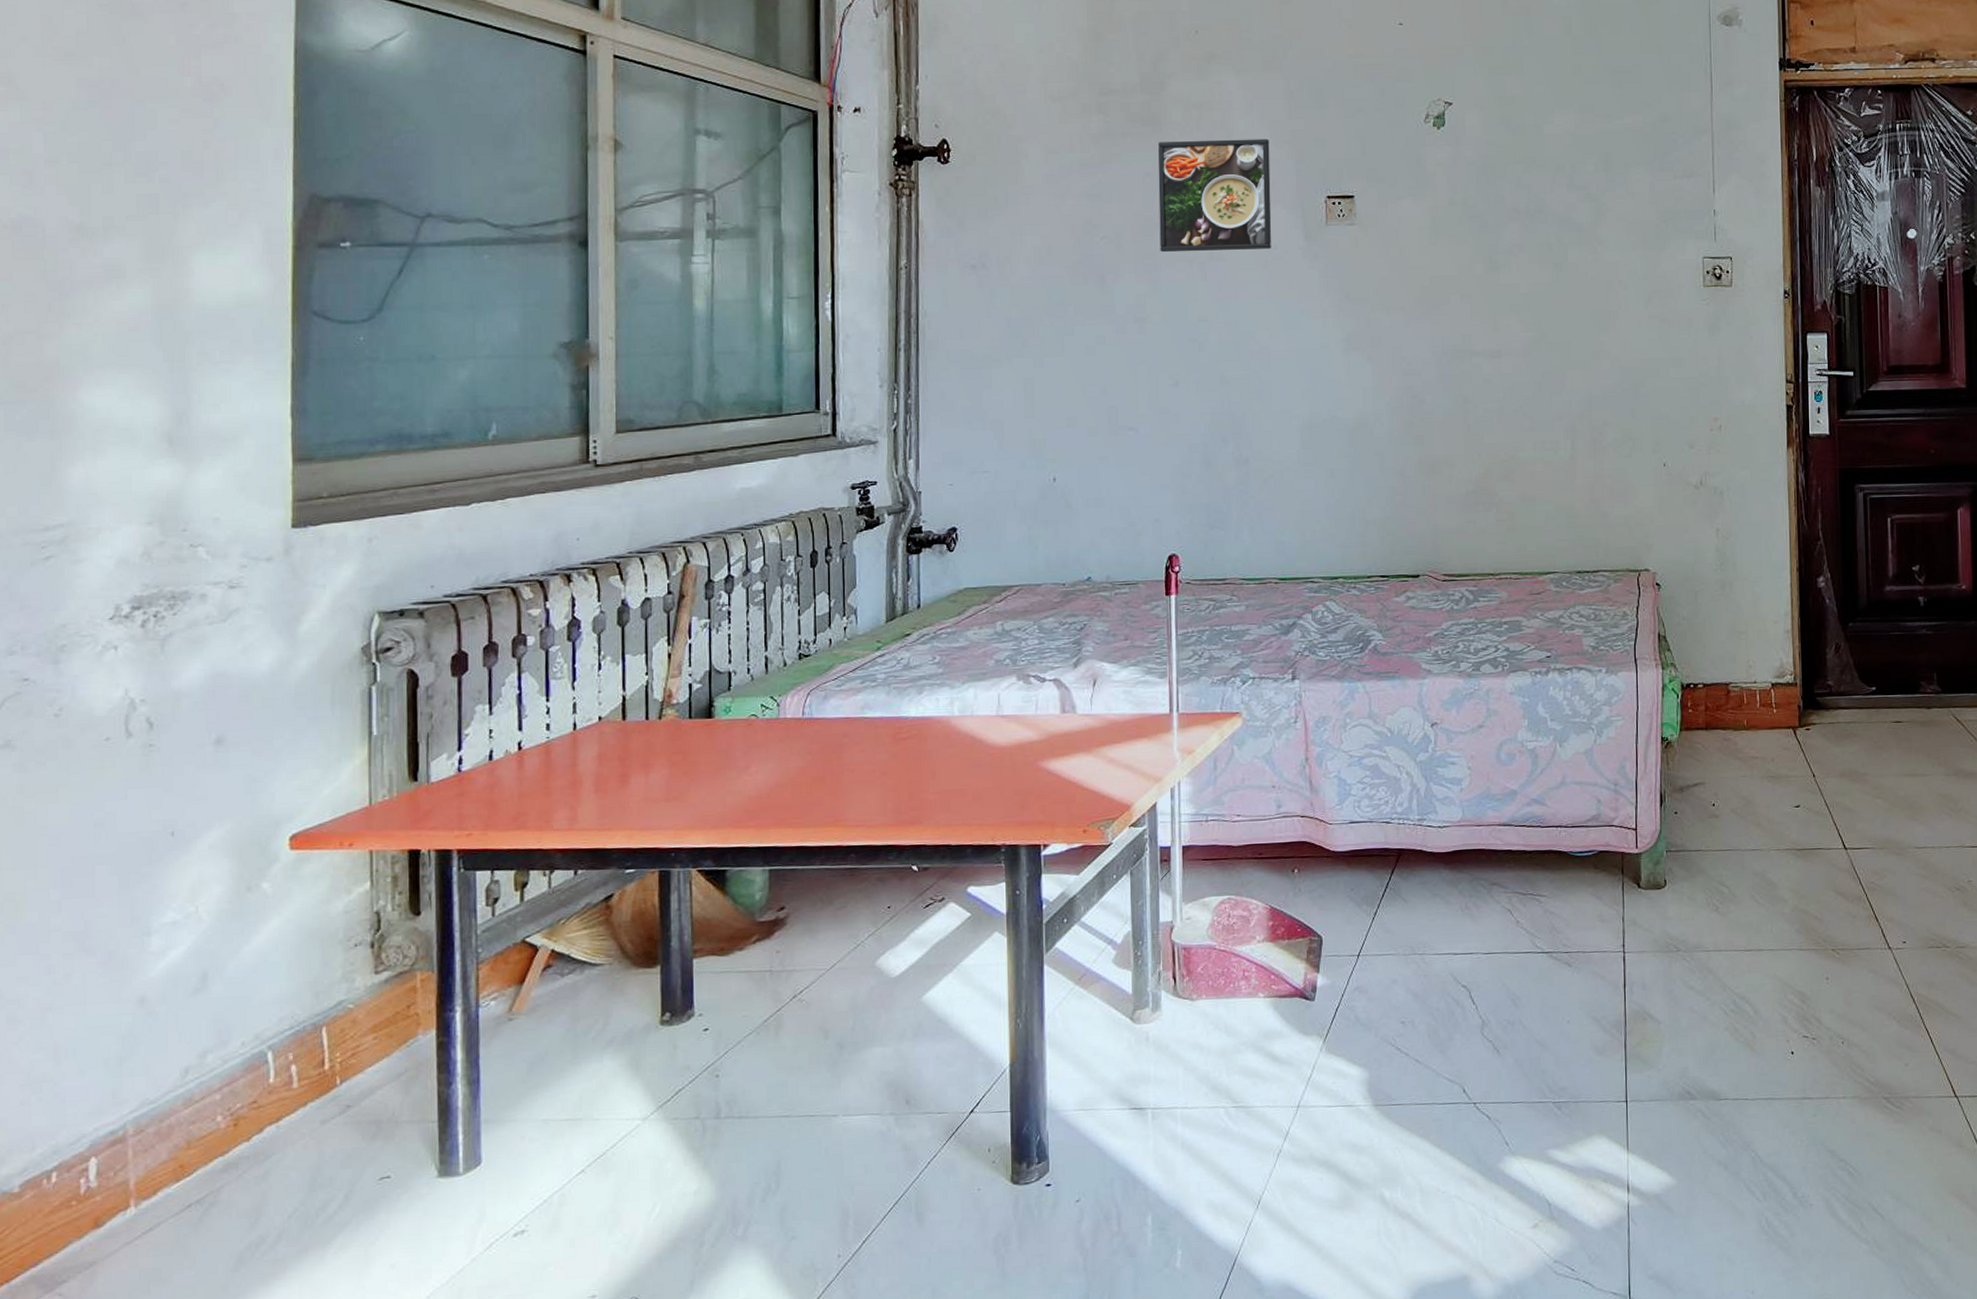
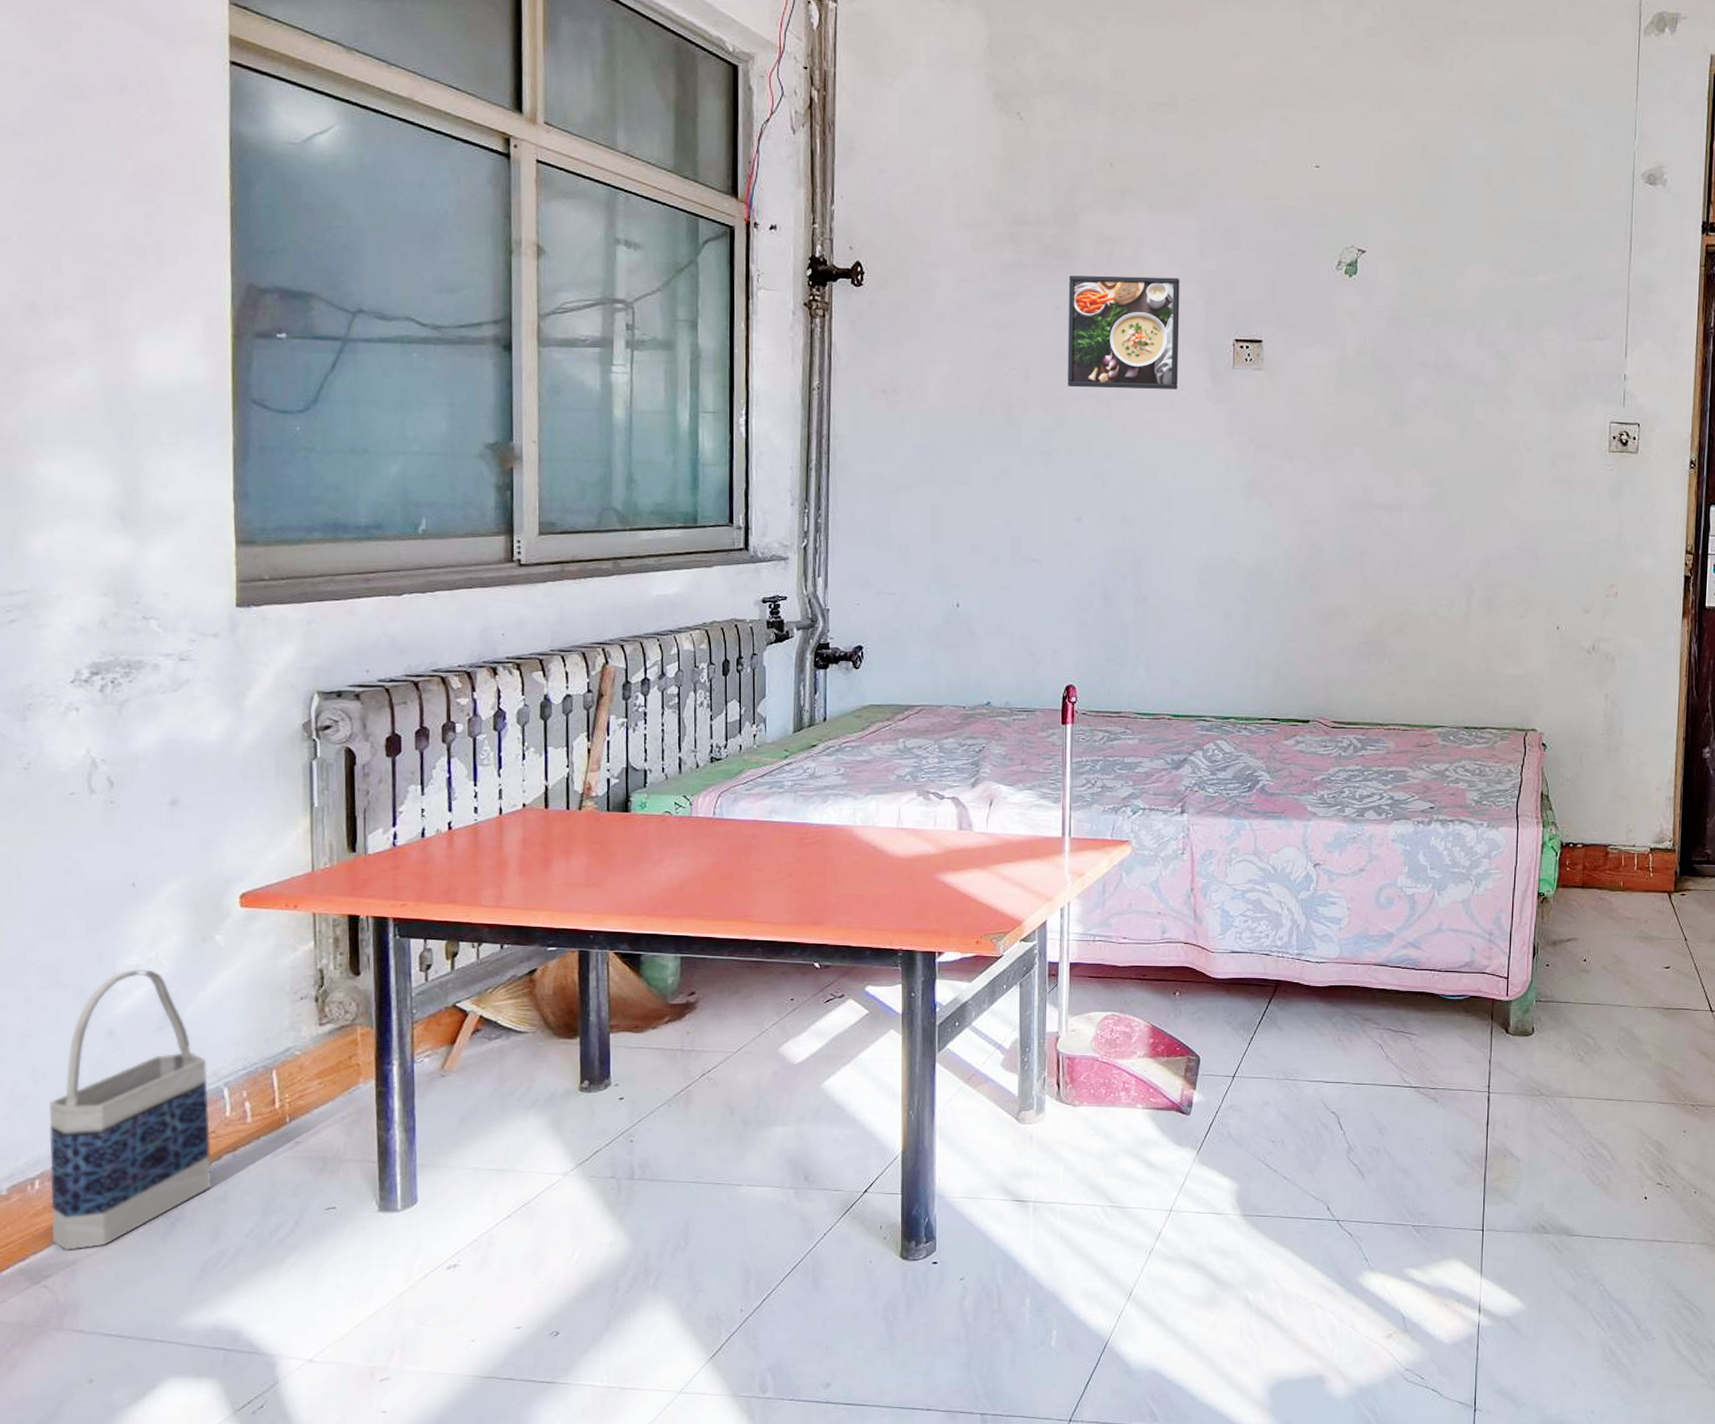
bag: none [69,926,252,1250] -> present [48,969,211,1250]

